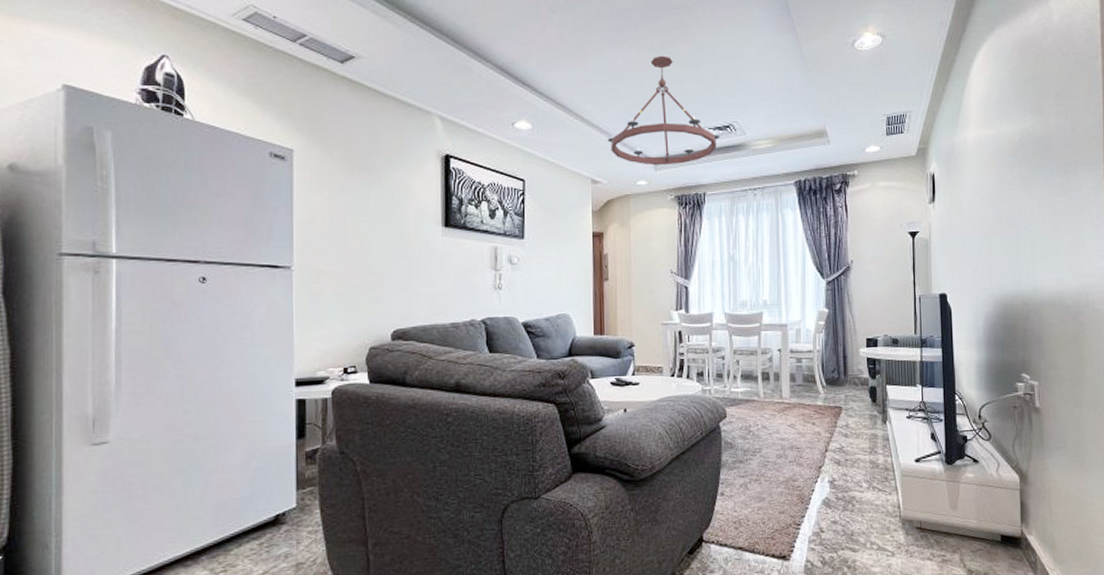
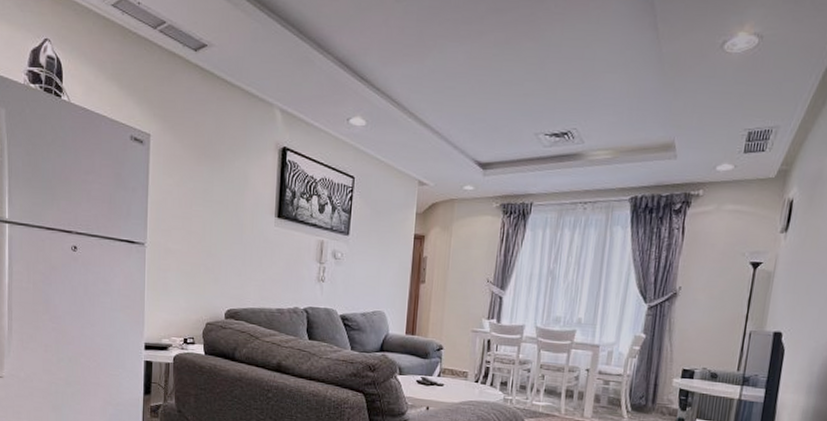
chandelier: present [608,55,720,166] -> none [439,52,556,171]

